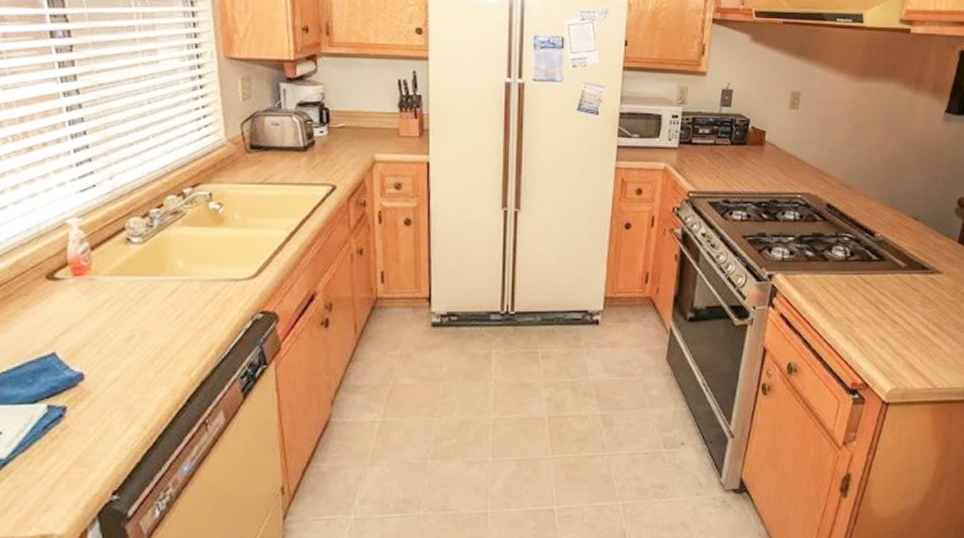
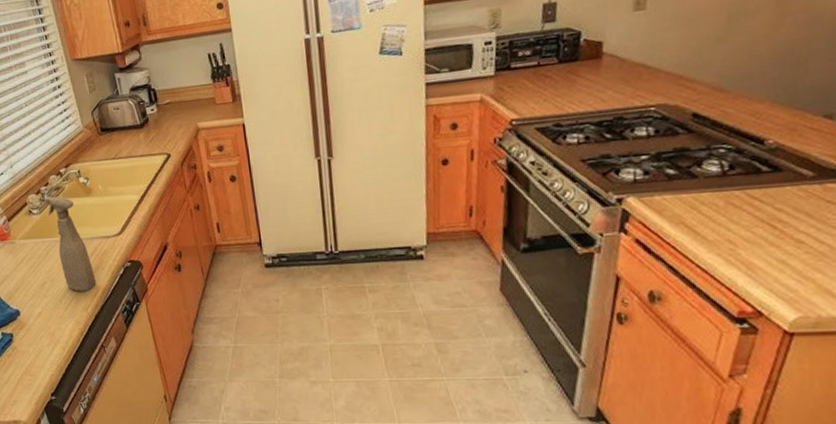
spray bottle: none [153,222,211,349] -> present [44,196,97,292]

